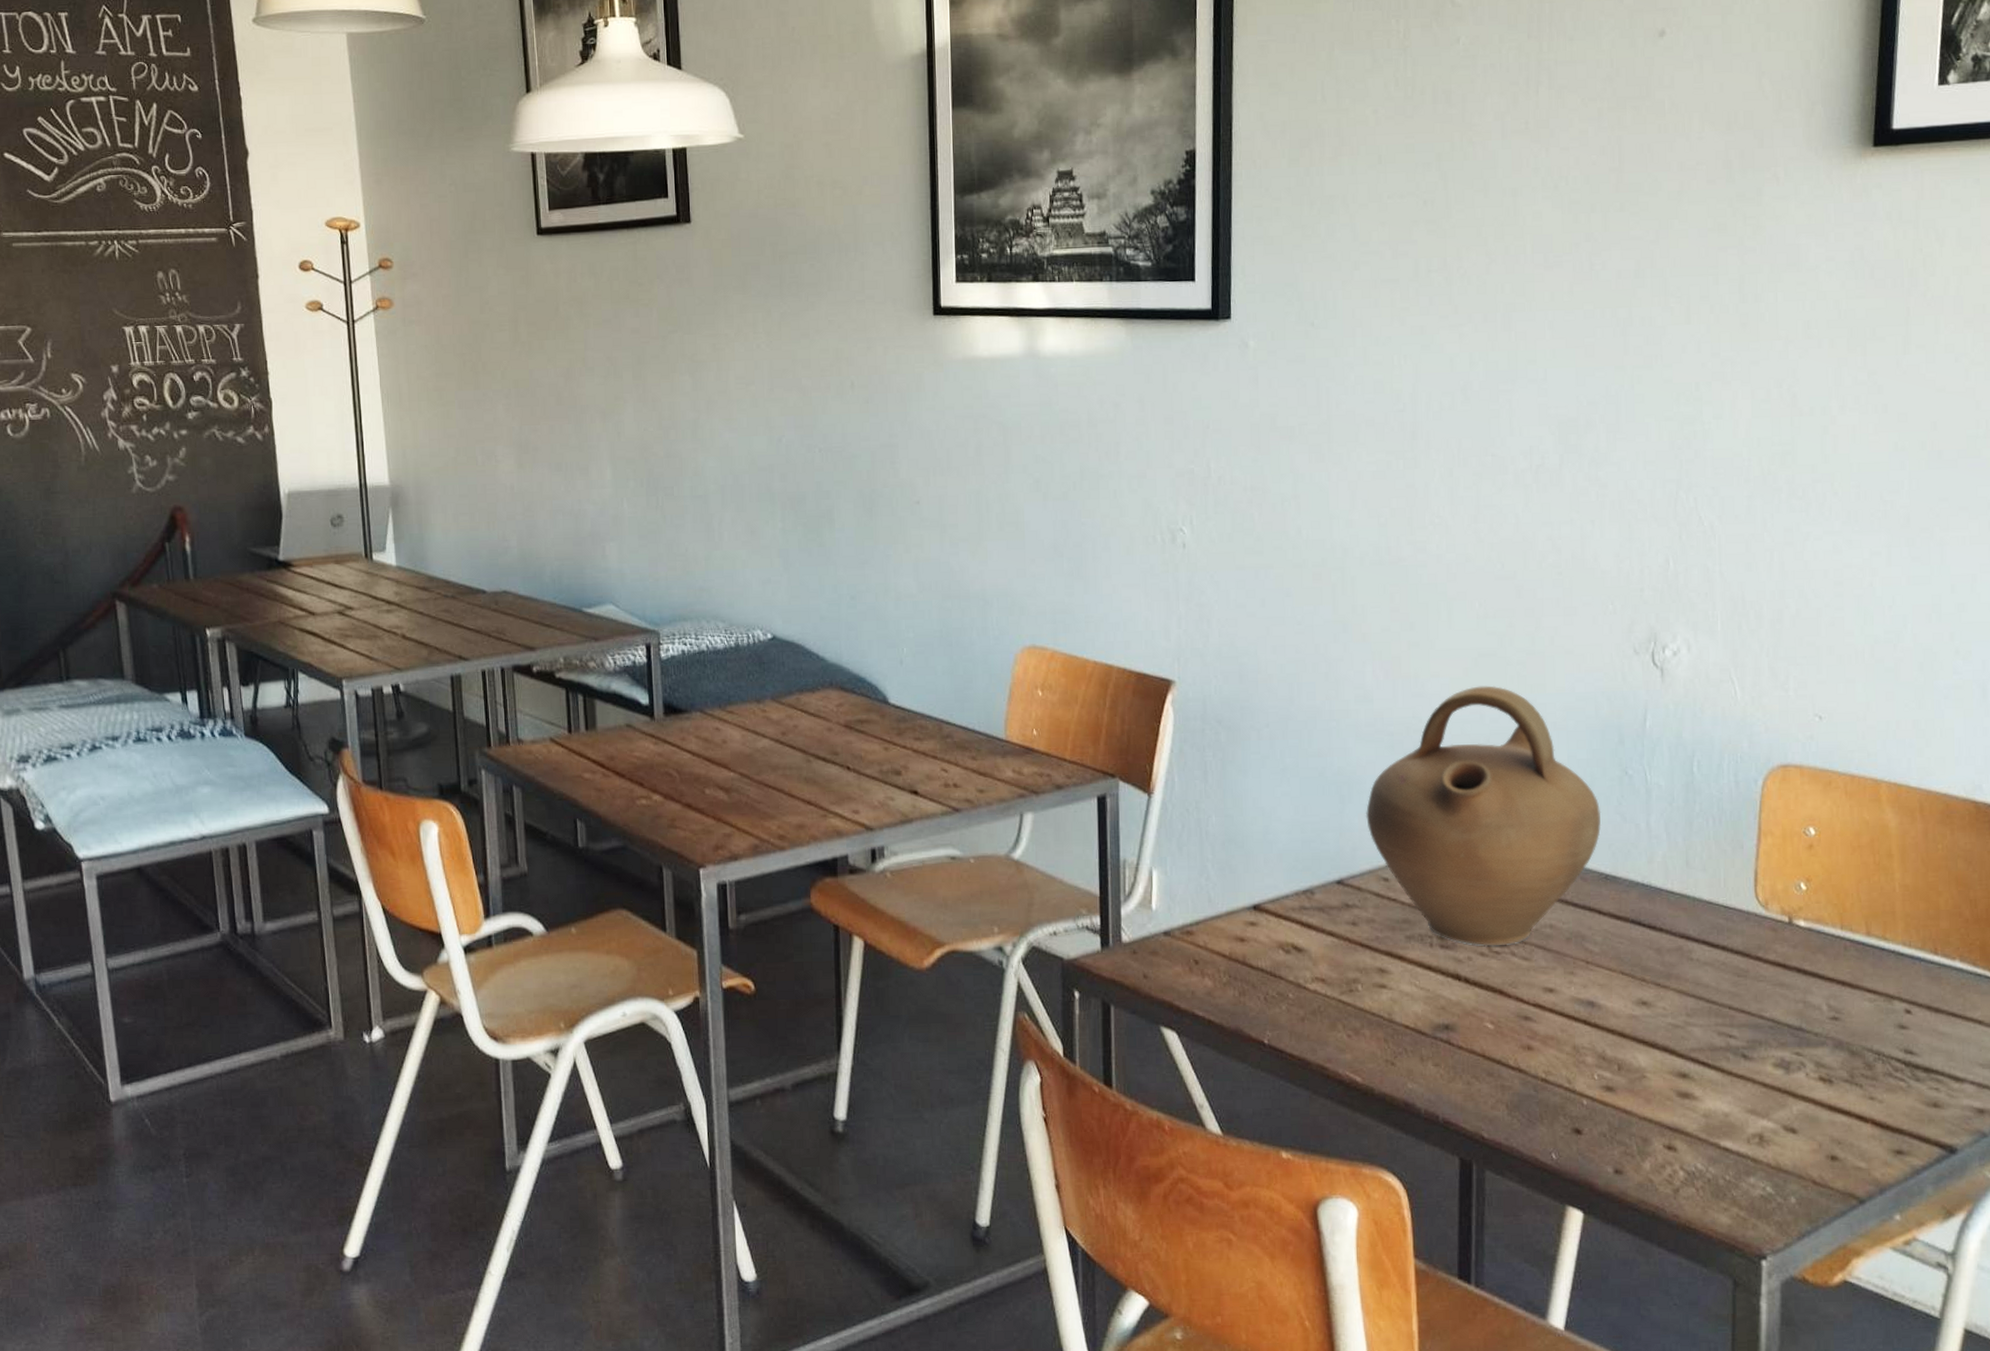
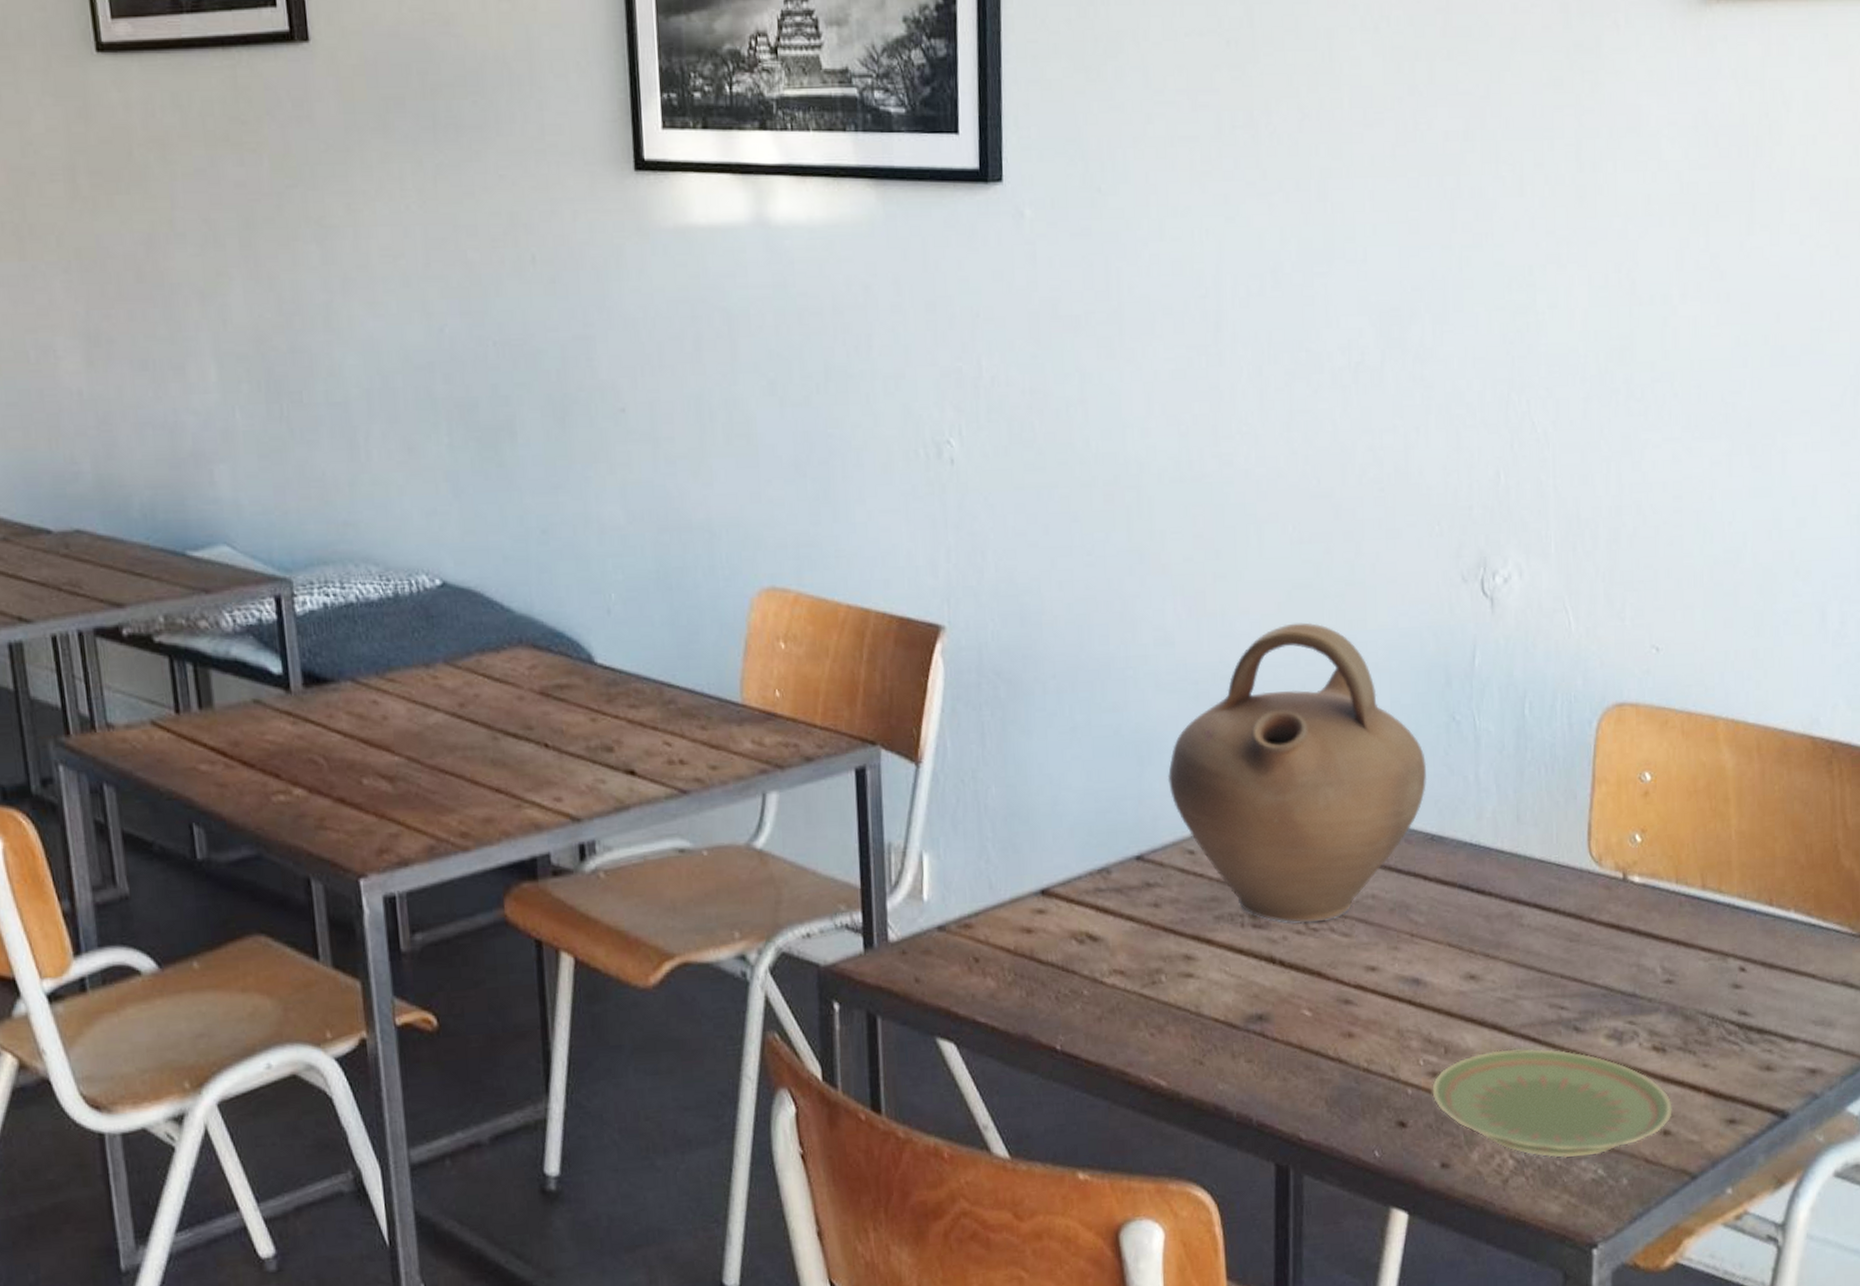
plate: none [1606,1070,1840,1174] -> present [1432,1049,1672,1158]

